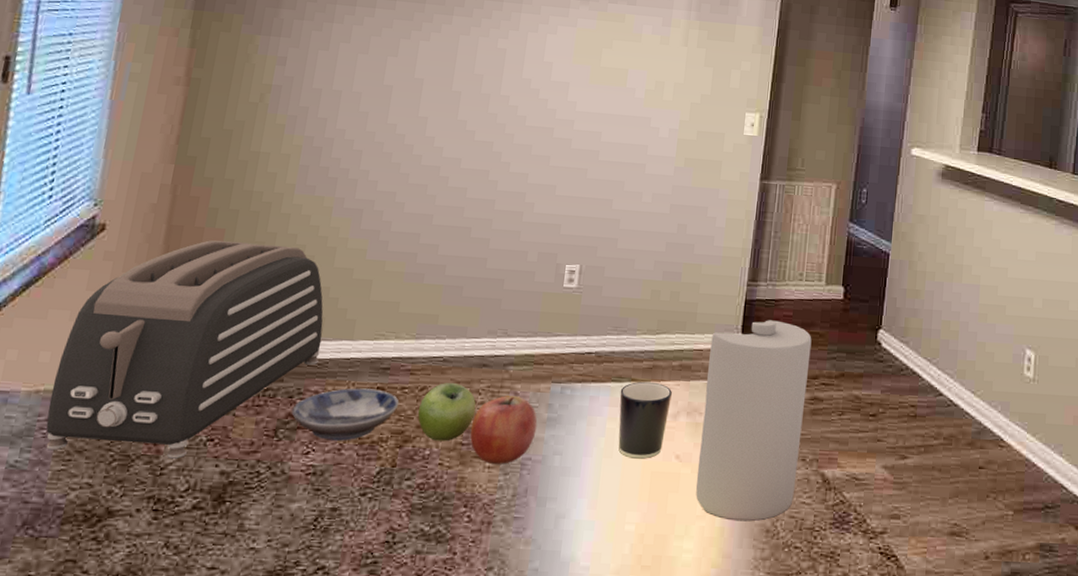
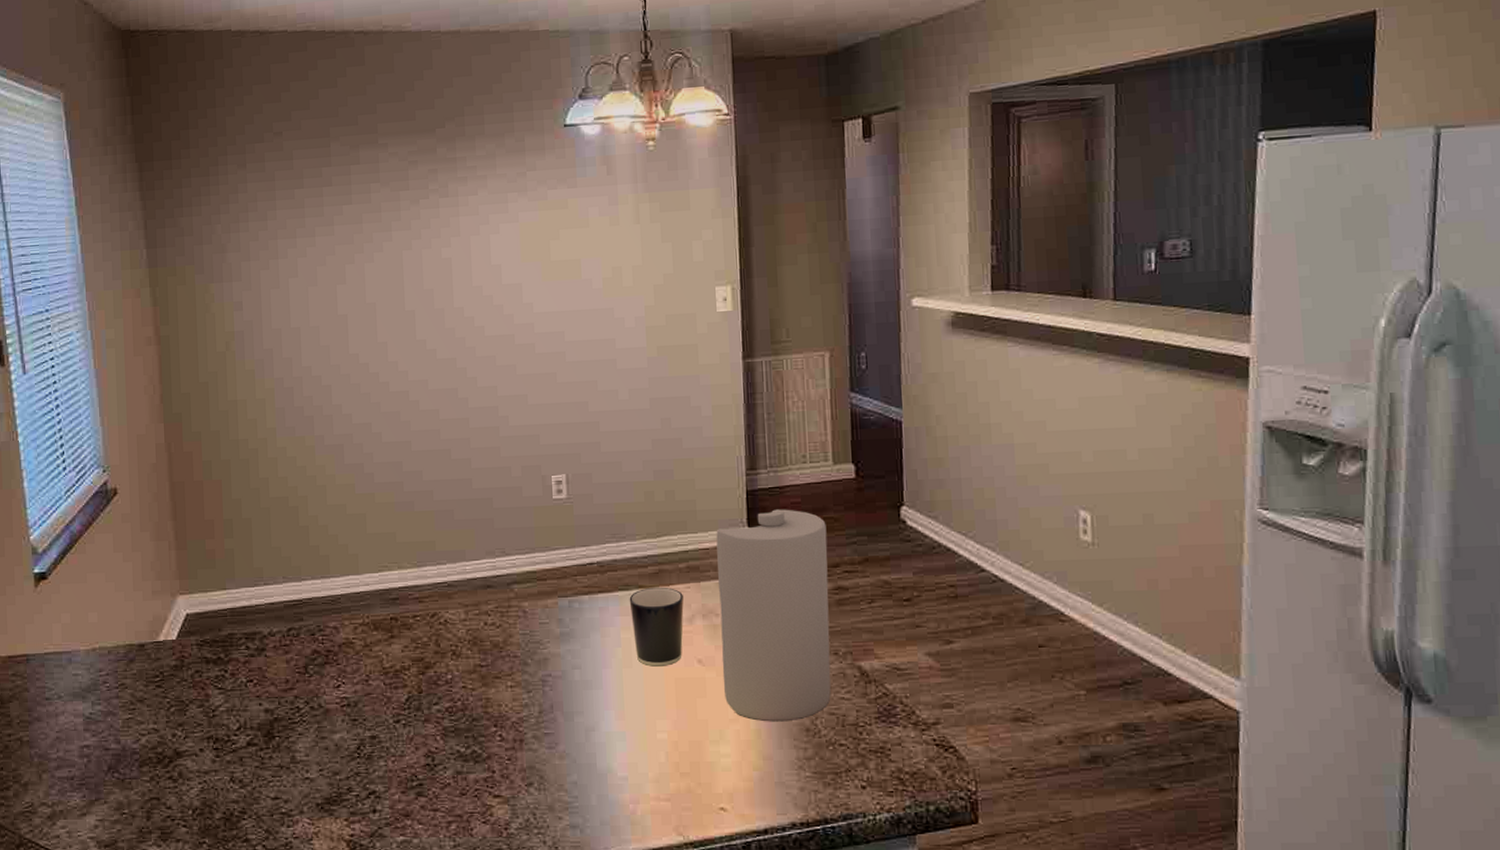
toaster: present [46,240,324,459] -> none [105,489,331,701]
bowl: present [291,388,400,441] -> none [316,619,414,673]
fruit: present [418,382,477,441] -> none [433,606,488,665]
fruit: present [470,395,538,464] -> none [486,614,552,683]

